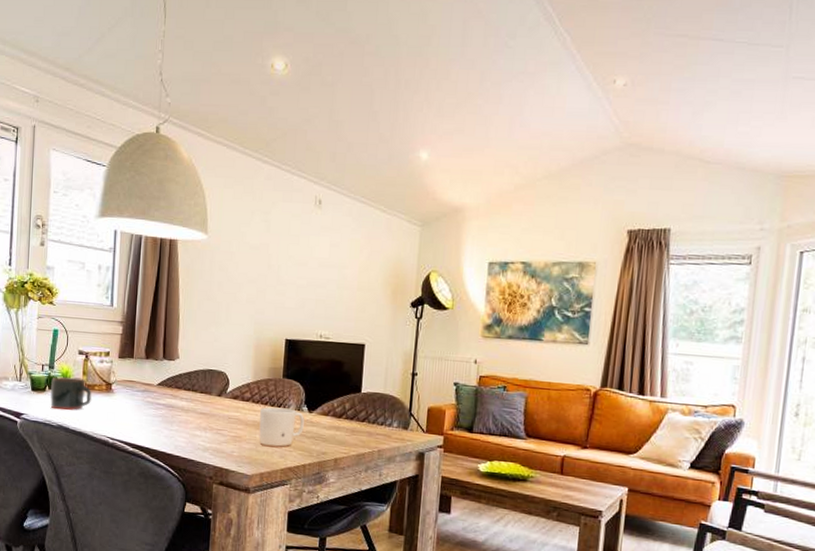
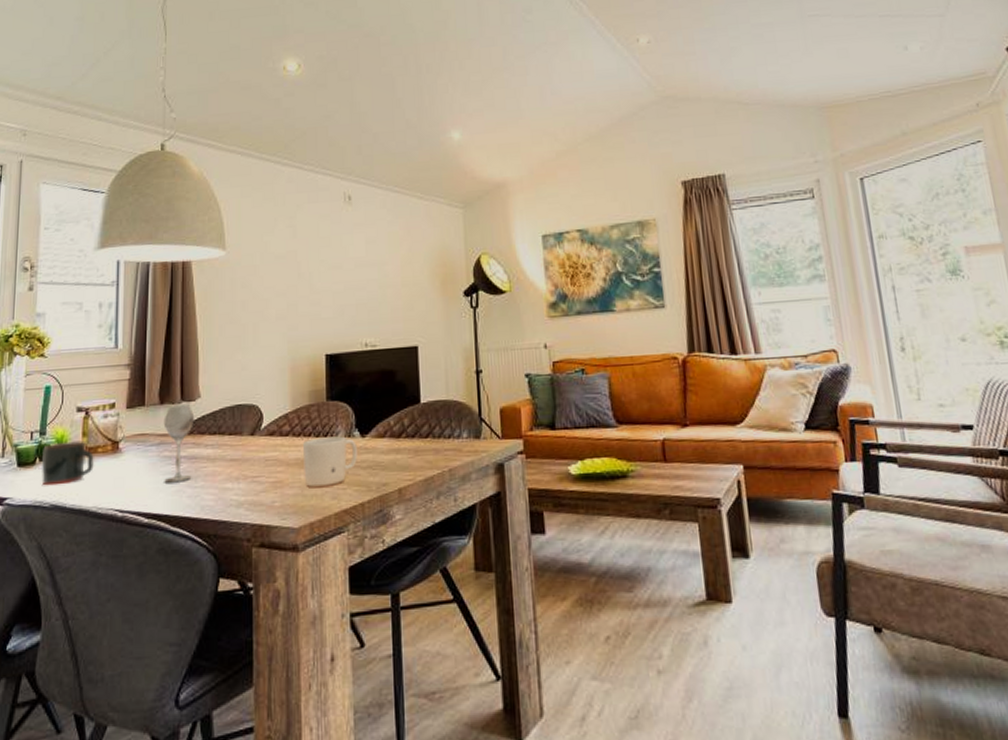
wineglass: none [146,361,173,424] -> present [163,405,194,483]

